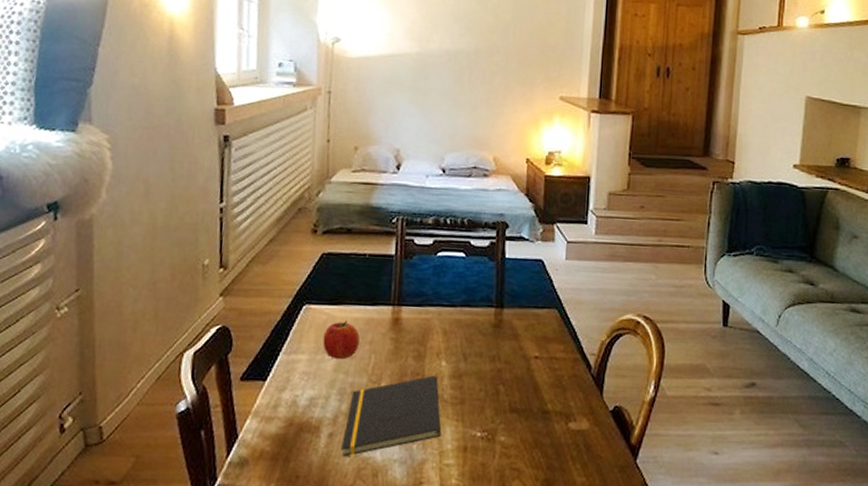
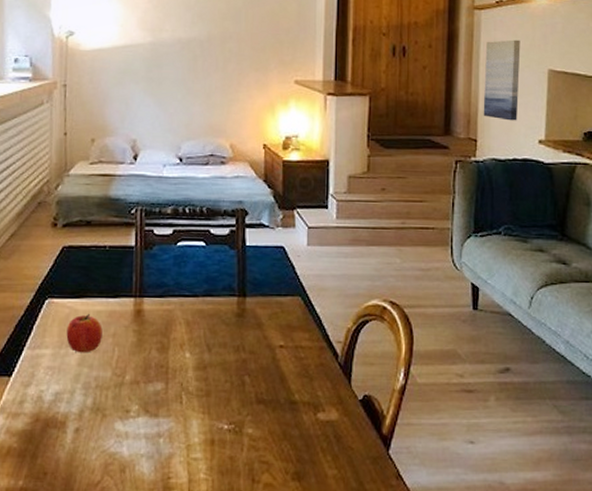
notepad: present [342,375,442,457] -> none [88,367,188,453]
wall art: none [741,65,781,145] -> present [483,39,521,121]

